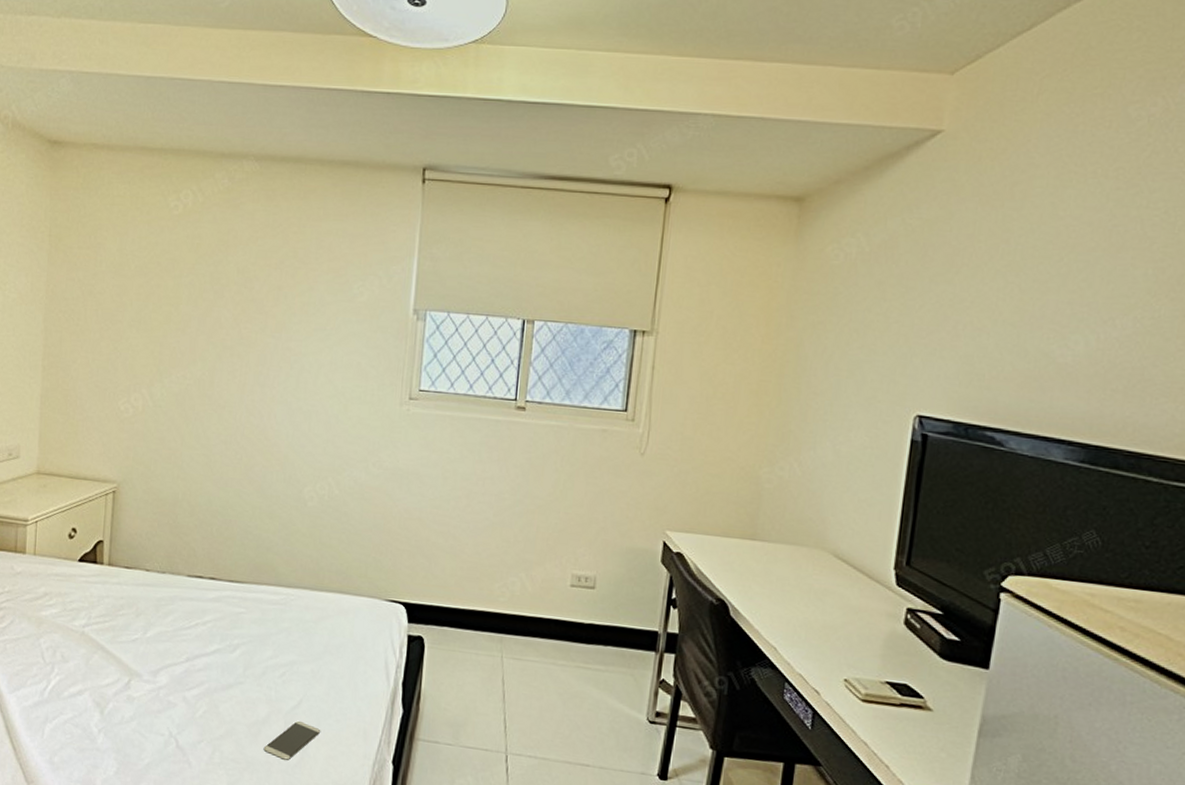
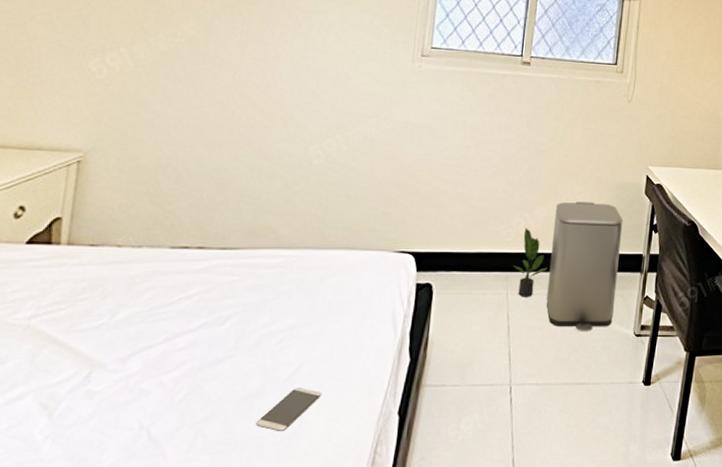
potted plant: none [508,588,547,664] -> present [513,228,548,297]
pedal bin: none [544,564,635,710] -> present [546,201,623,332]

